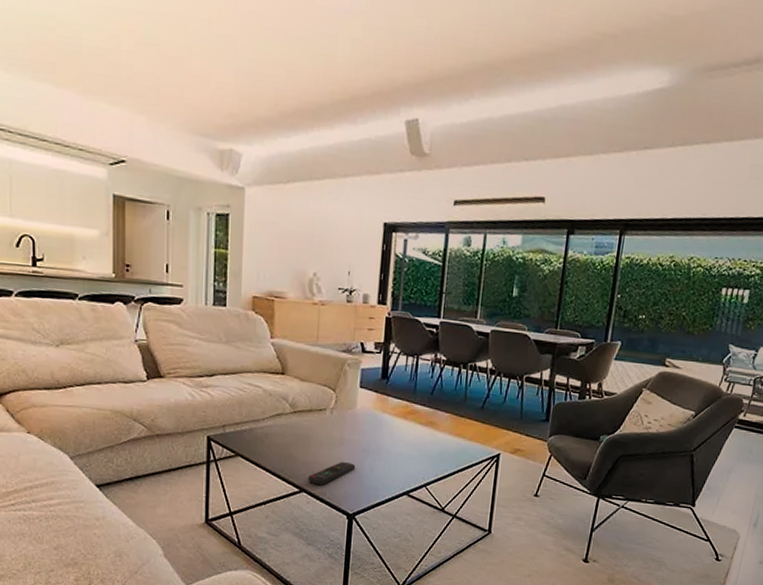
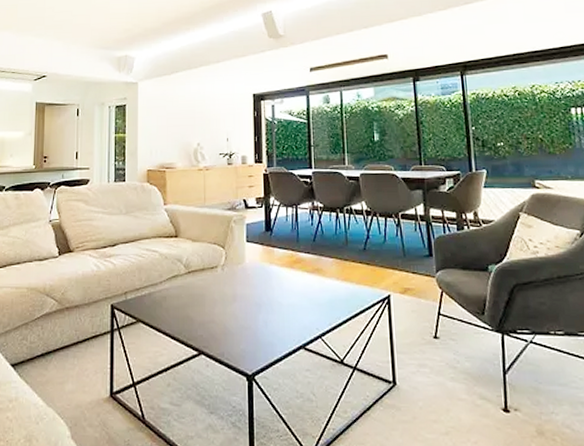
remote control: present [308,462,356,485] -> none [206,319,250,345]

